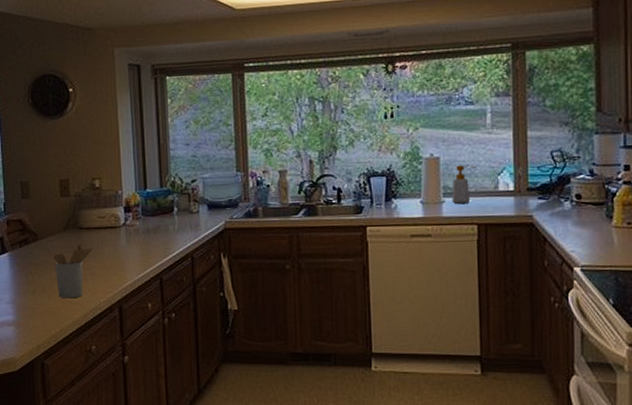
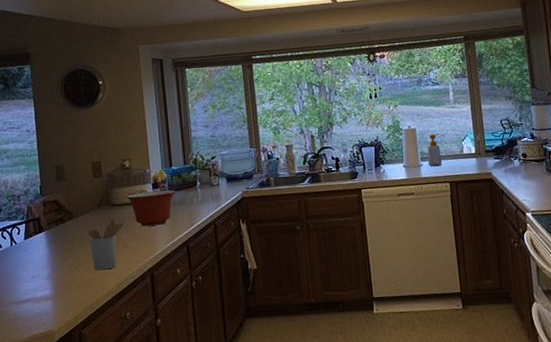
mixing bowl: none [95,215,149,254] -> present [126,190,175,227]

